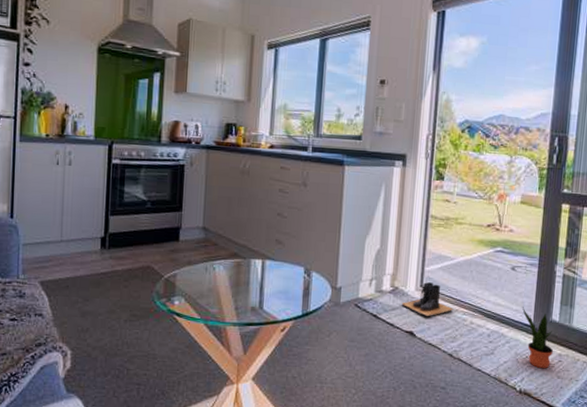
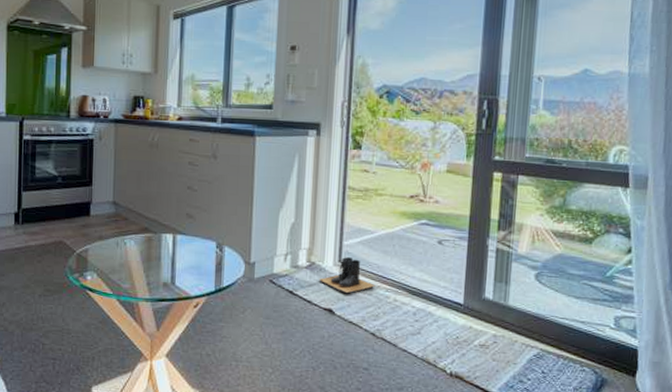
potted plant: present [522,307,553,369] -> none [450,283,487,351]

